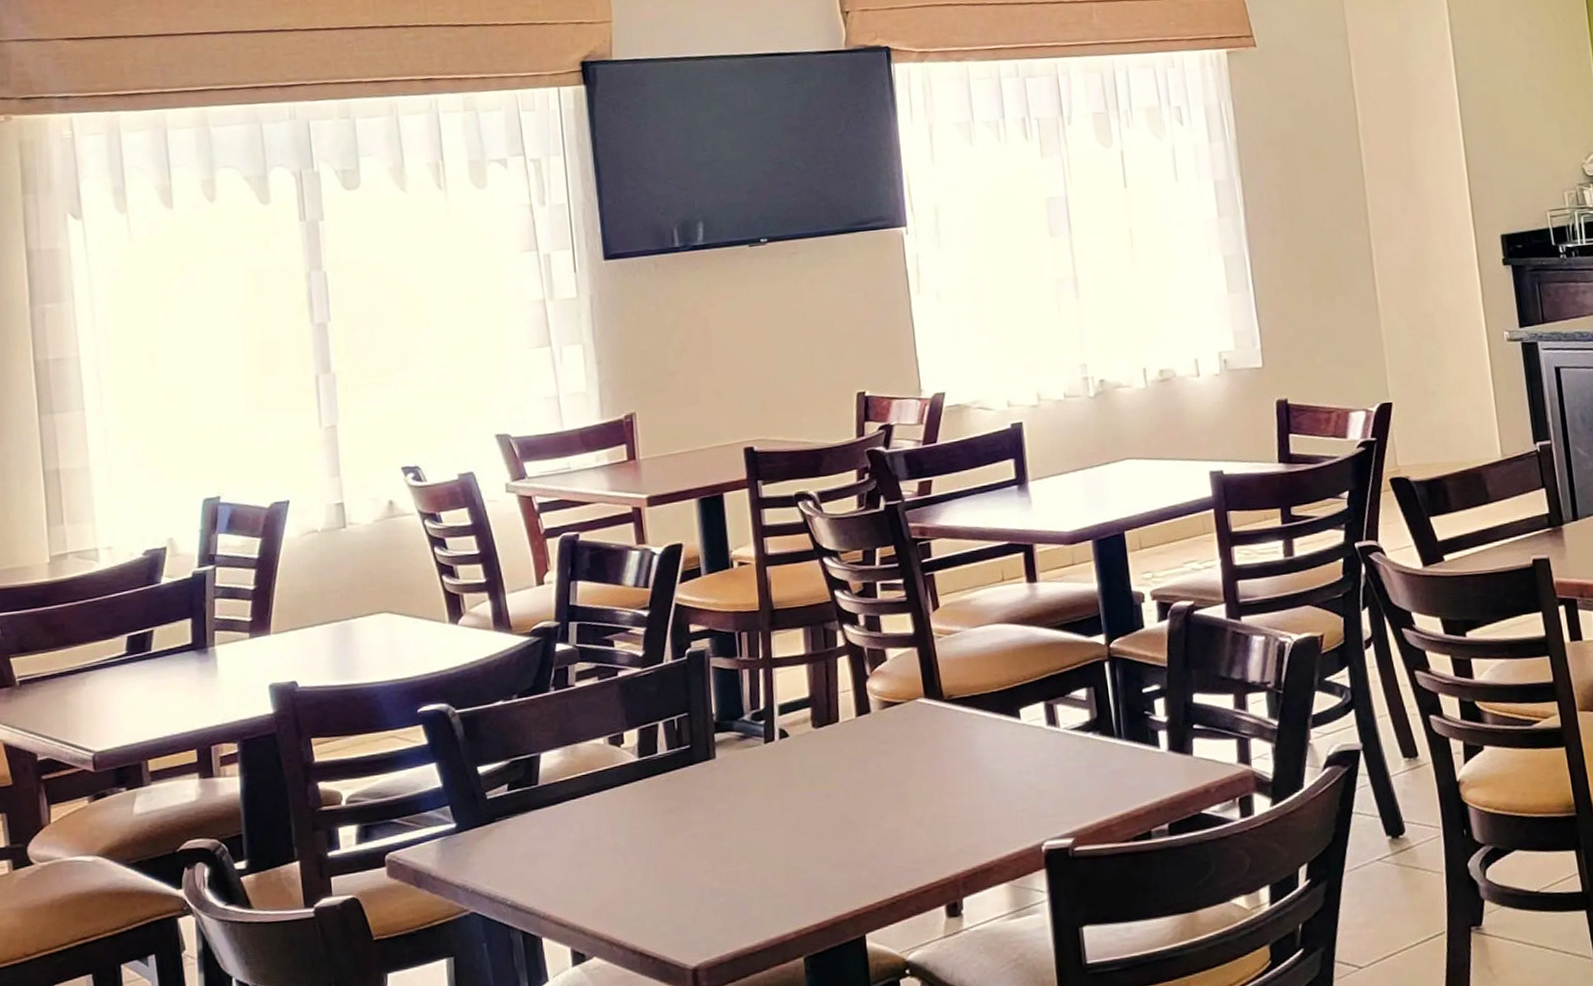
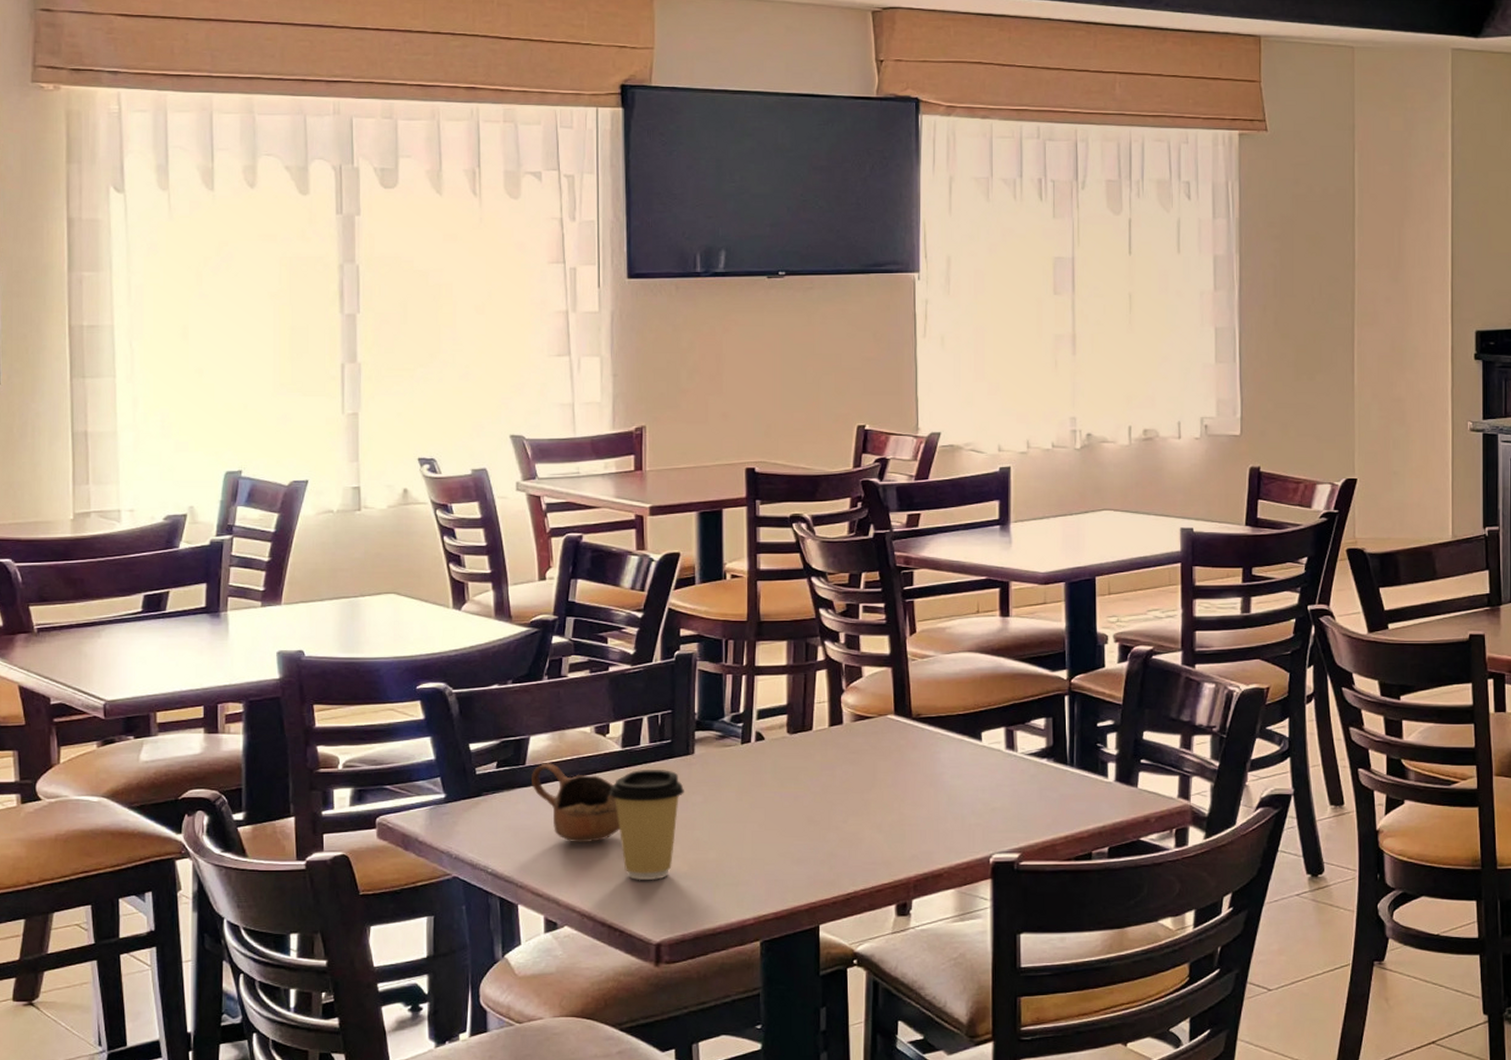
cup: none [545,780,644,865] -> present [532,763,621,843]
coffee cup: none [629,778,709,901] -> present [610,770,684,881]

